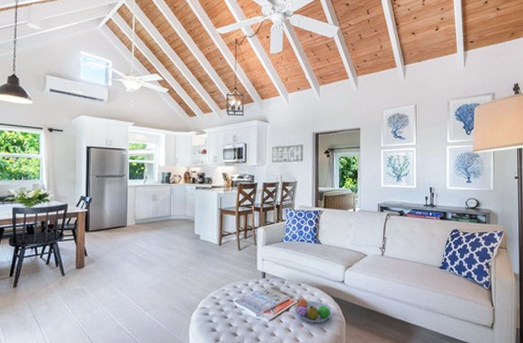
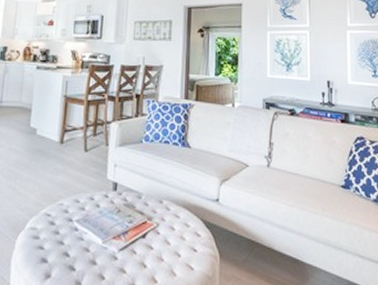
fruit bowl: present [295,298,333,324] -> none [153,220,203,257]

